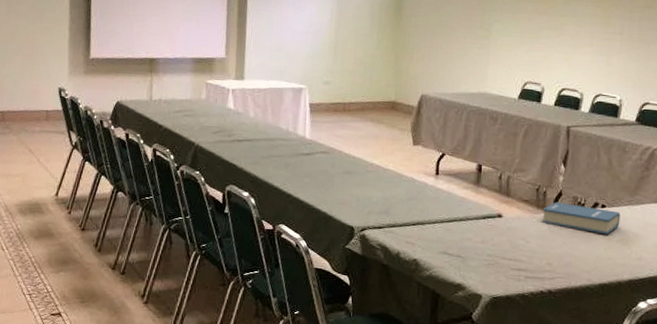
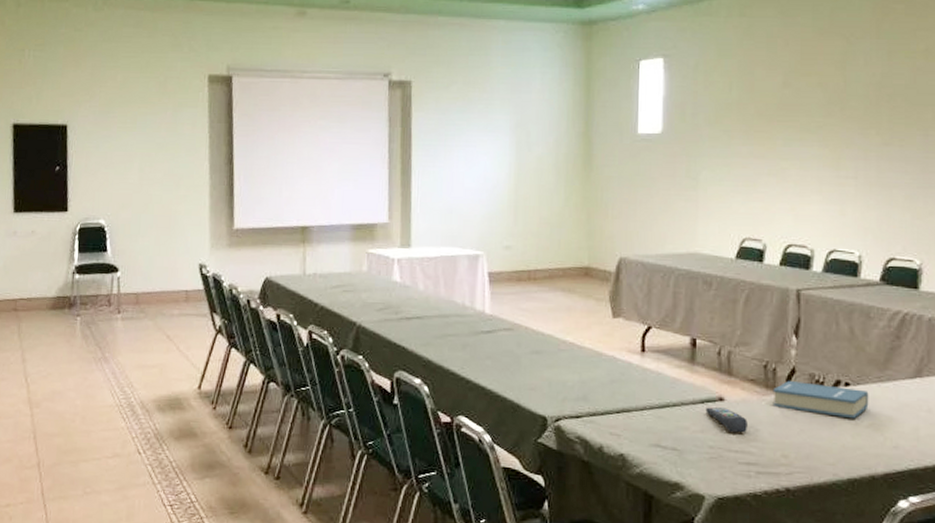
remote control: none [486,222,520,244] -> present [705,407,747,433]

